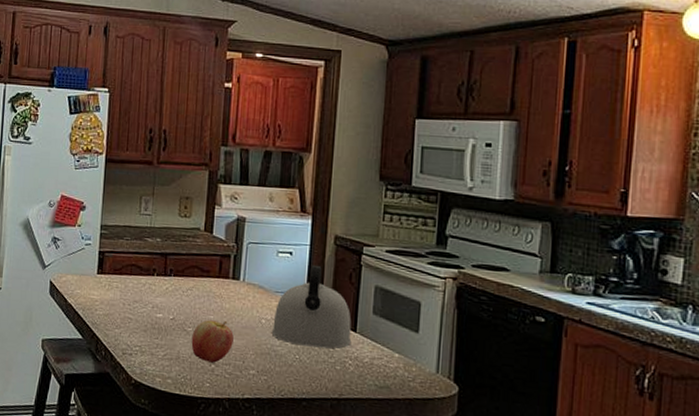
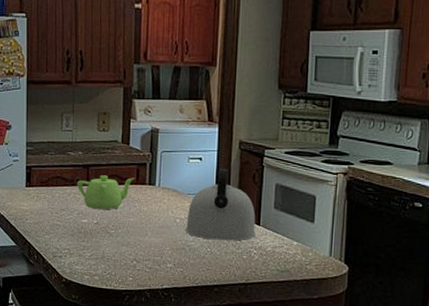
teapot: none [152,265,216,305] -> present [76,175,134,209]
apple: present [191,320,234,363] -> none [114,222,152,260]

